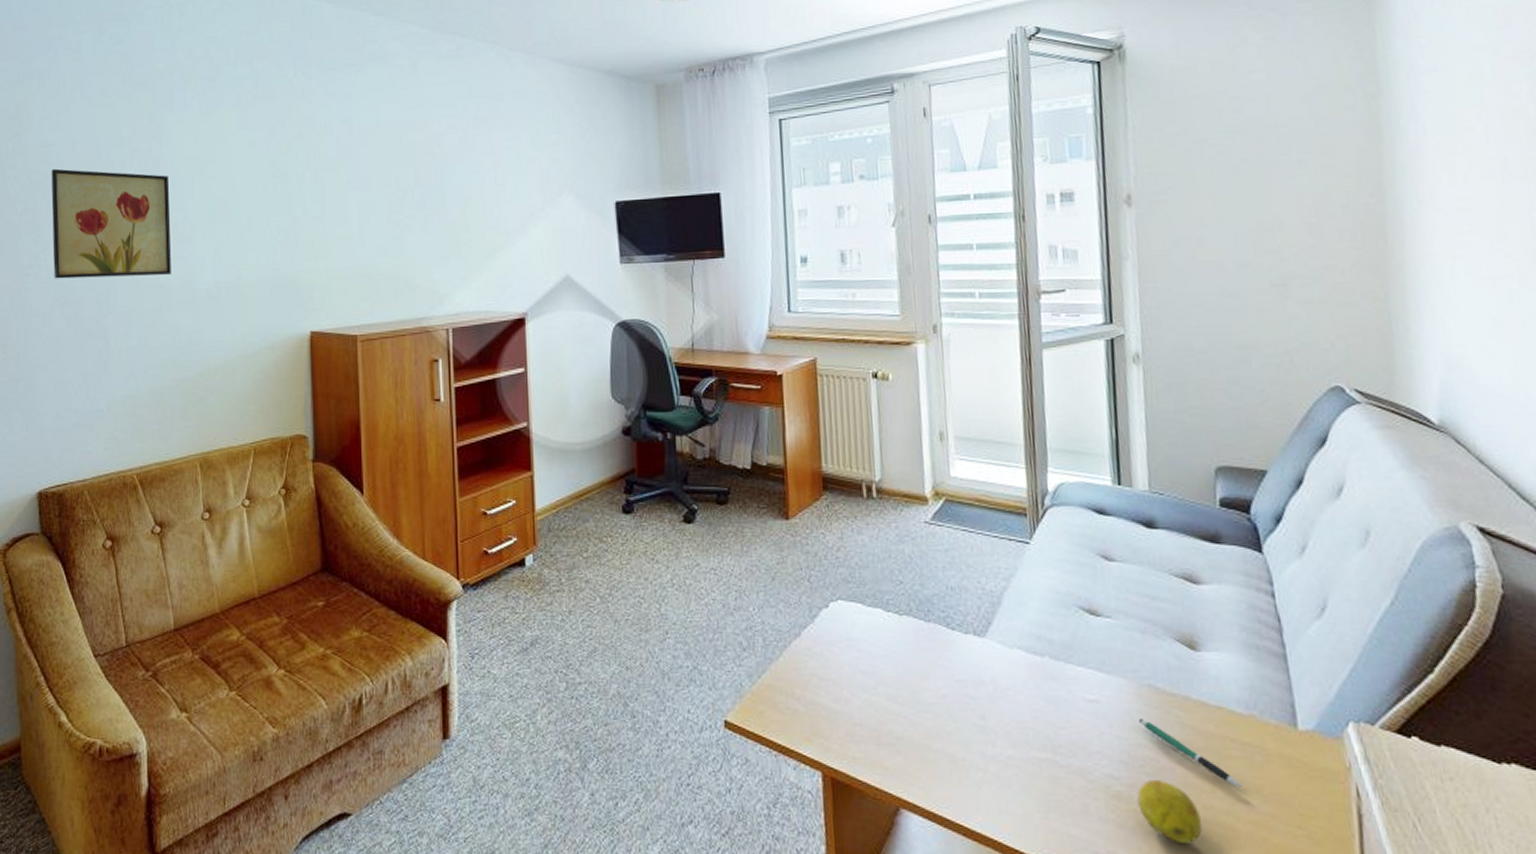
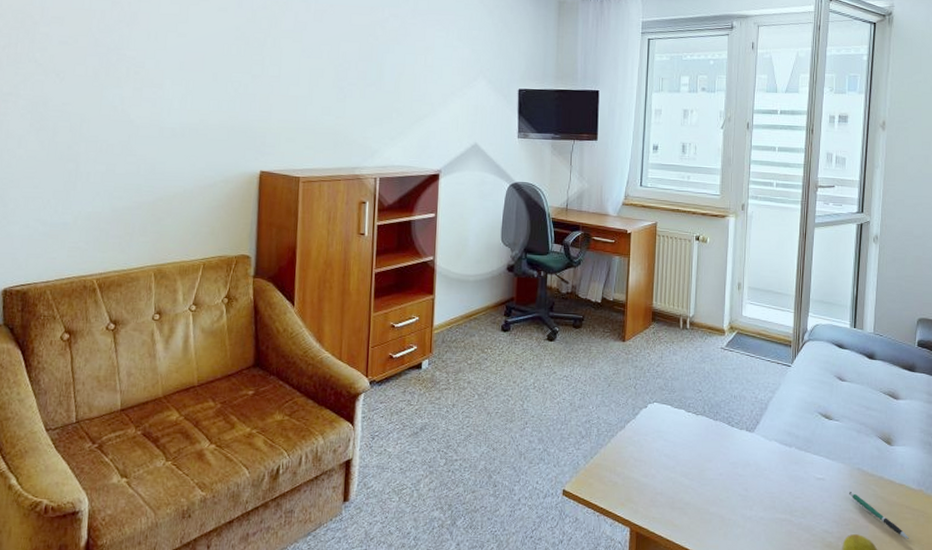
wall art: present [51,168,172,279] -> none [31,11,145,113]

